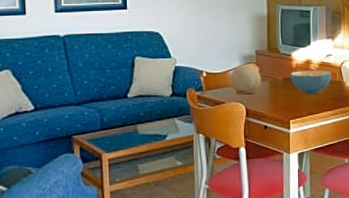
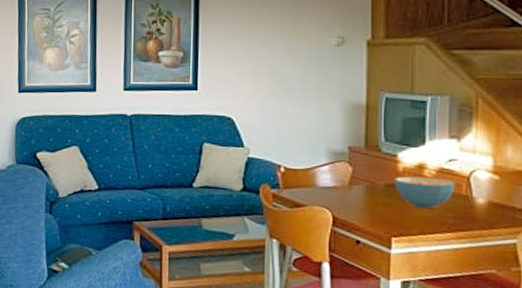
decorative ball: present [229,64,261,95] -> none [313,161,355,200]

